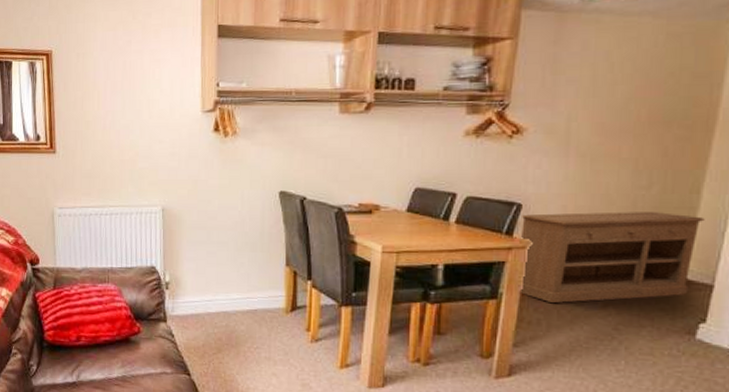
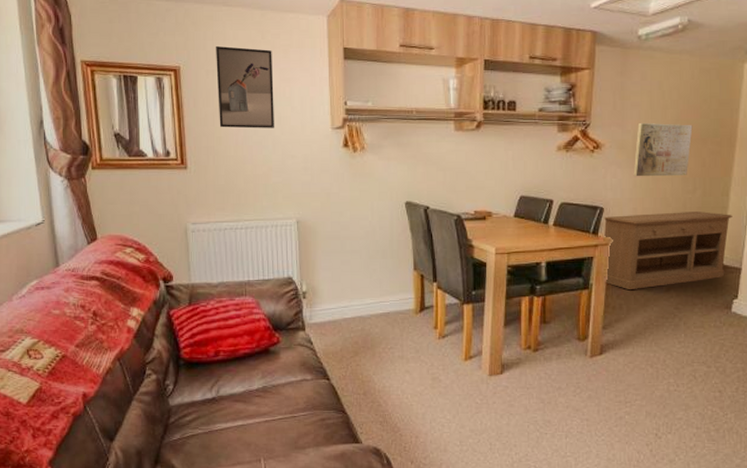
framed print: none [87,28,143,112] -> present [216,45,274,129]
stone relief: none [564,102,652,168] -> present [633,123,693,177]

